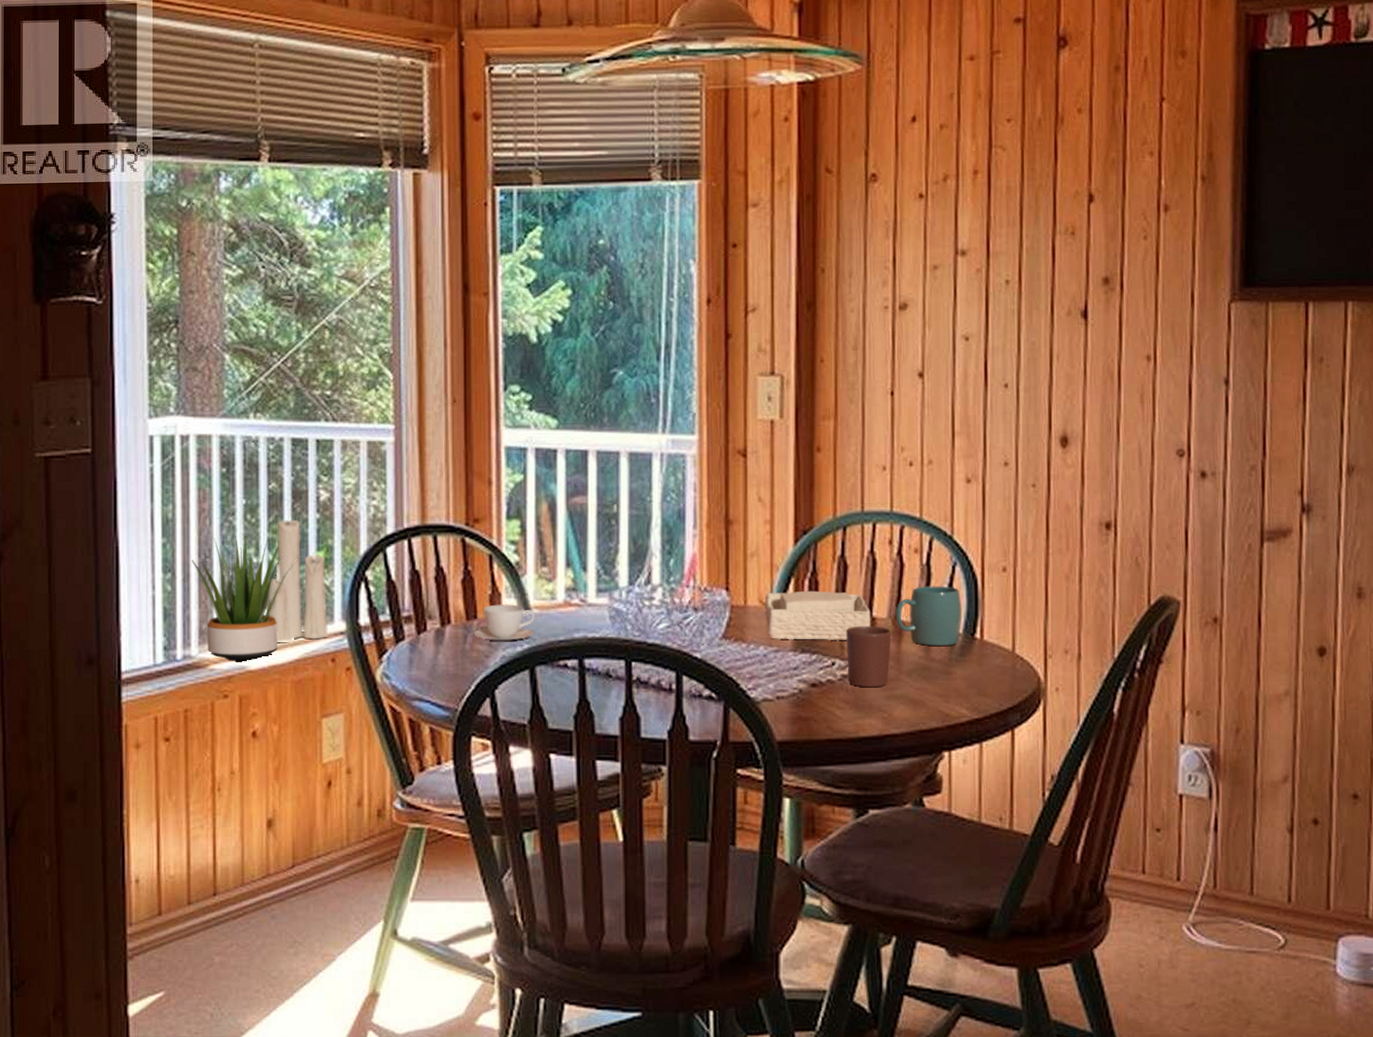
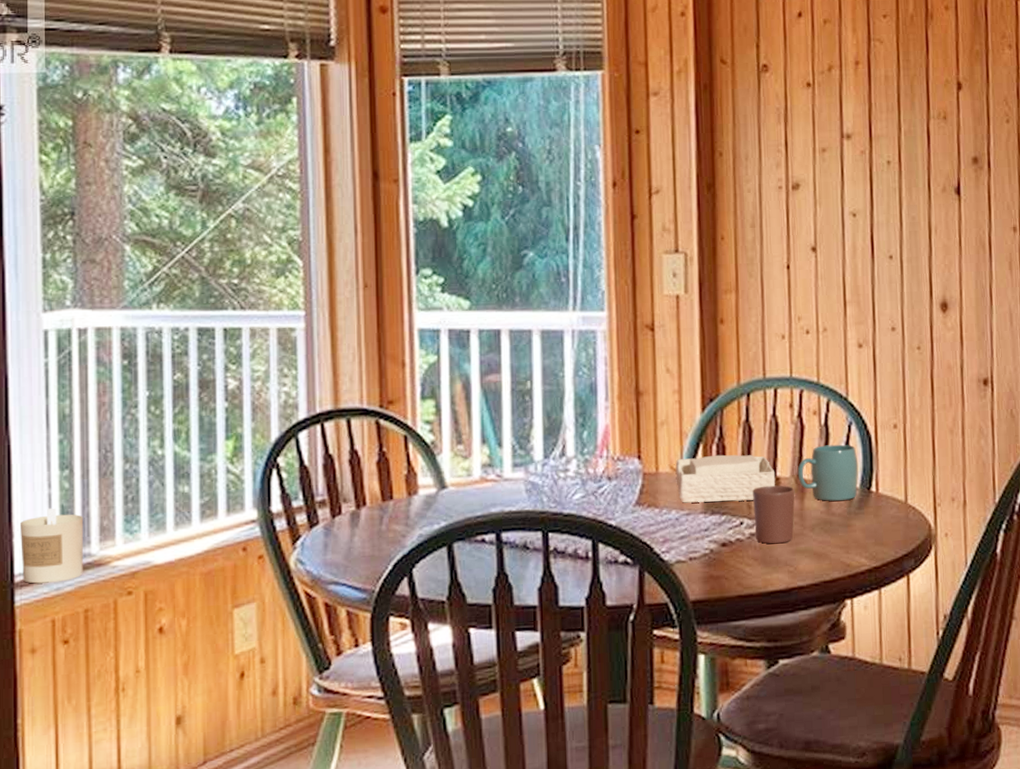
candle: none [126,609,184,682] -> present [19,507,84,584]
potted plant: present [190,533,297,661] -> none [89,426,205,557]
candle: present [266,504,329,643] -> none [172,394,240,535]
teacup: present [473,604,535,641] -> none [389,483,452,520]

